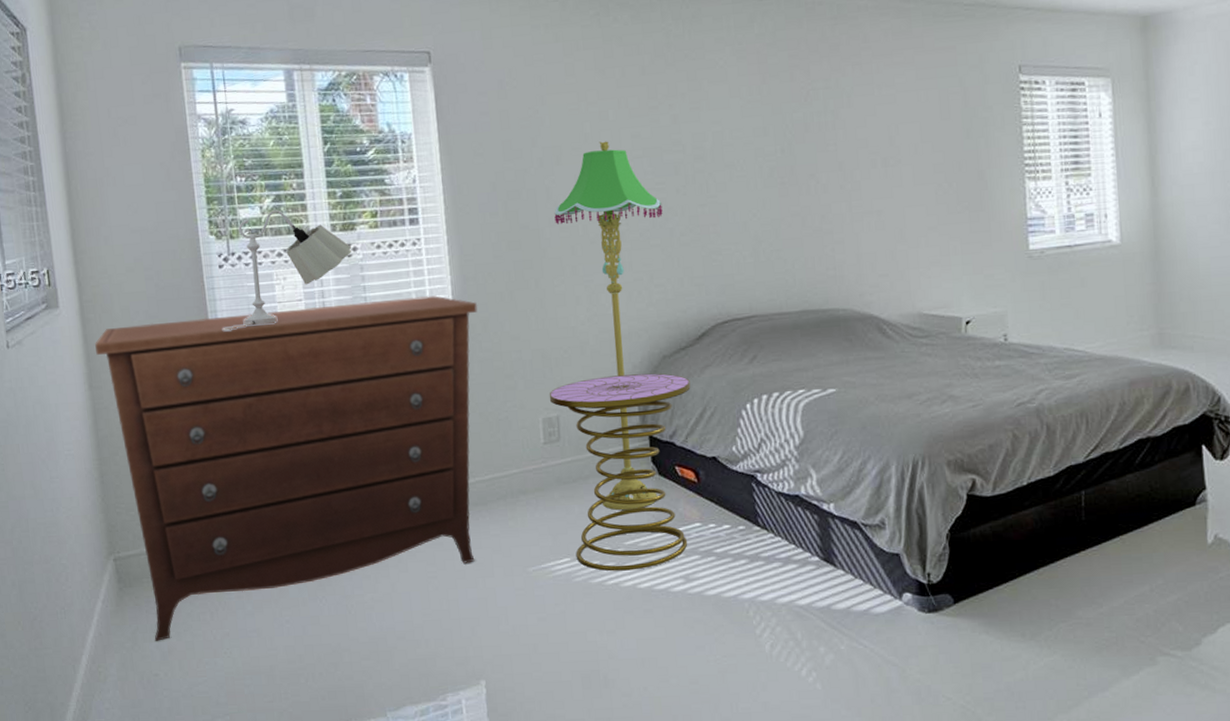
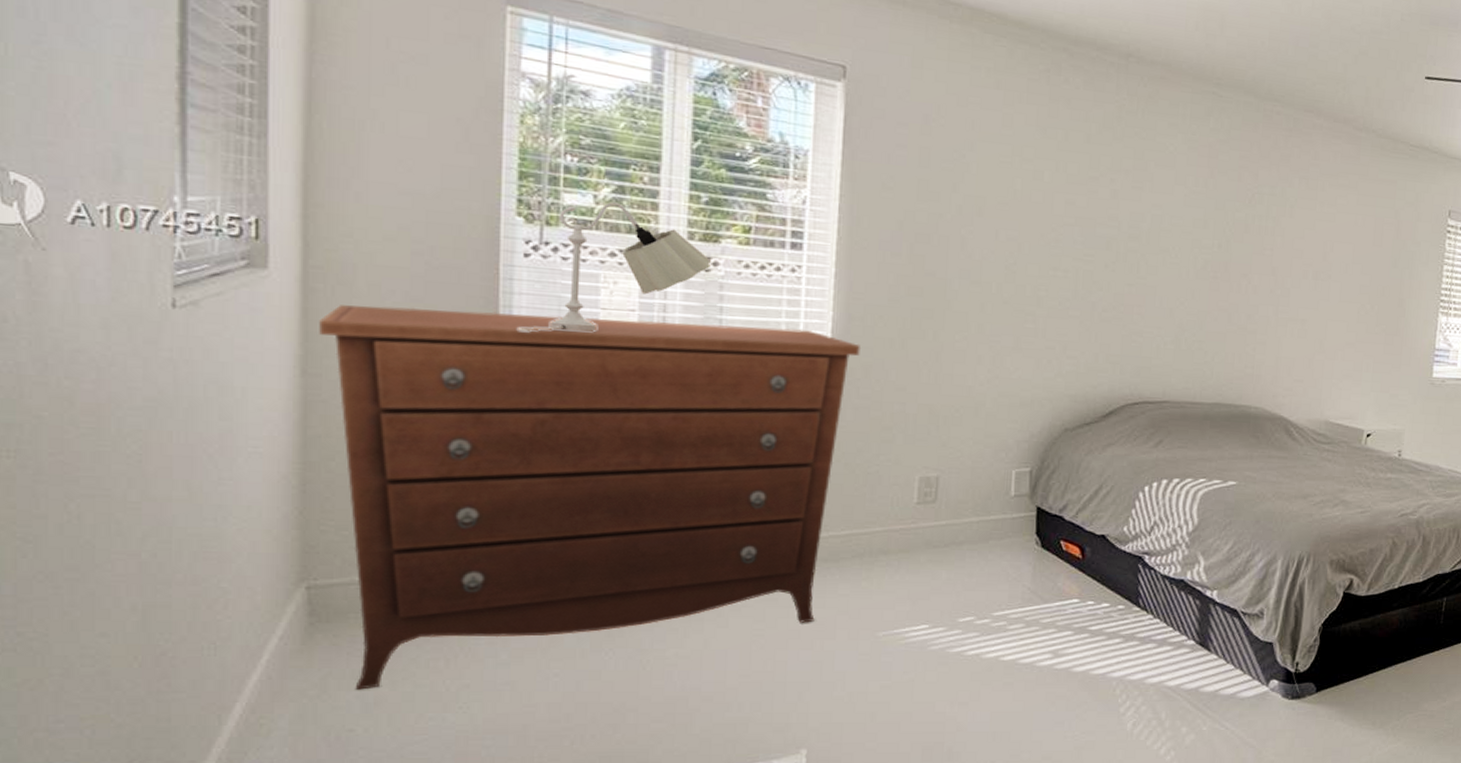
side table: present [549,373,691,571] -> none [930,441,1090,642]
floor lamp: present [554,141,663,511] -> none [966,201,1088,581]

